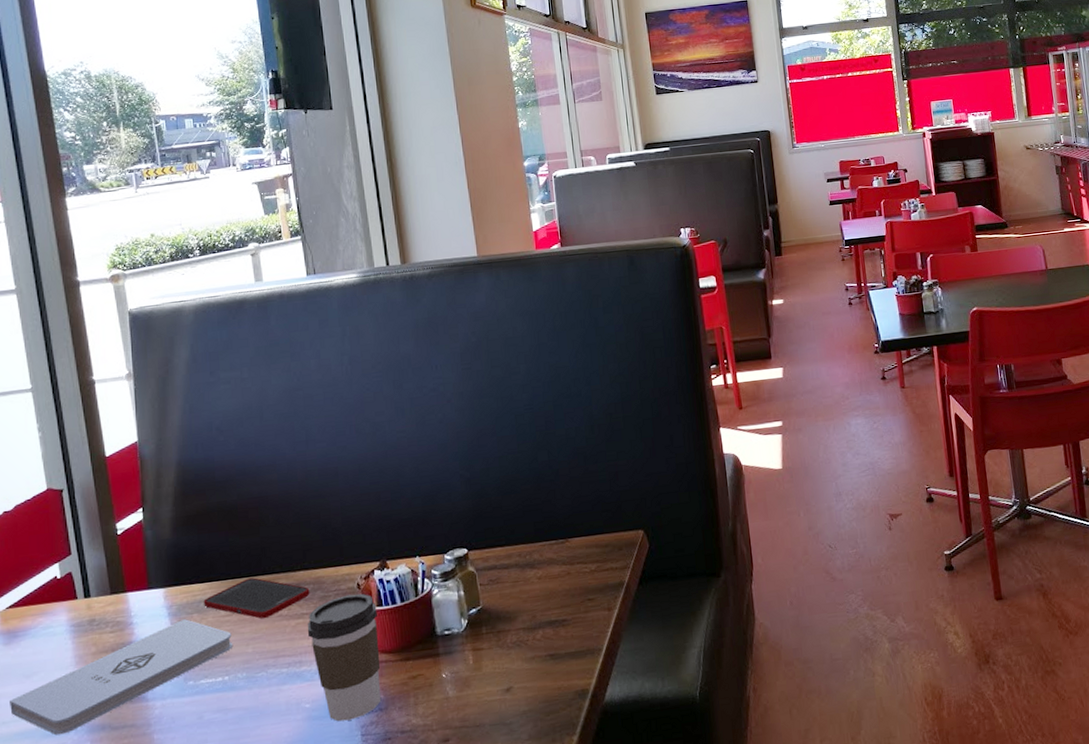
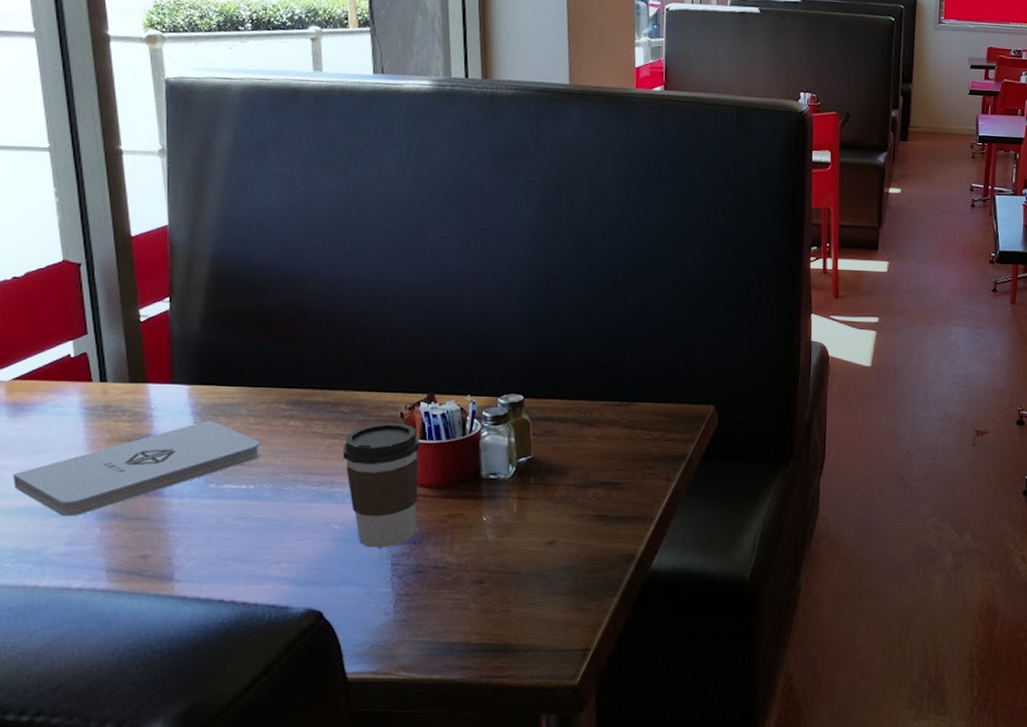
cell phone: present [203,577,310,619] -> none [231,389,349,432]

